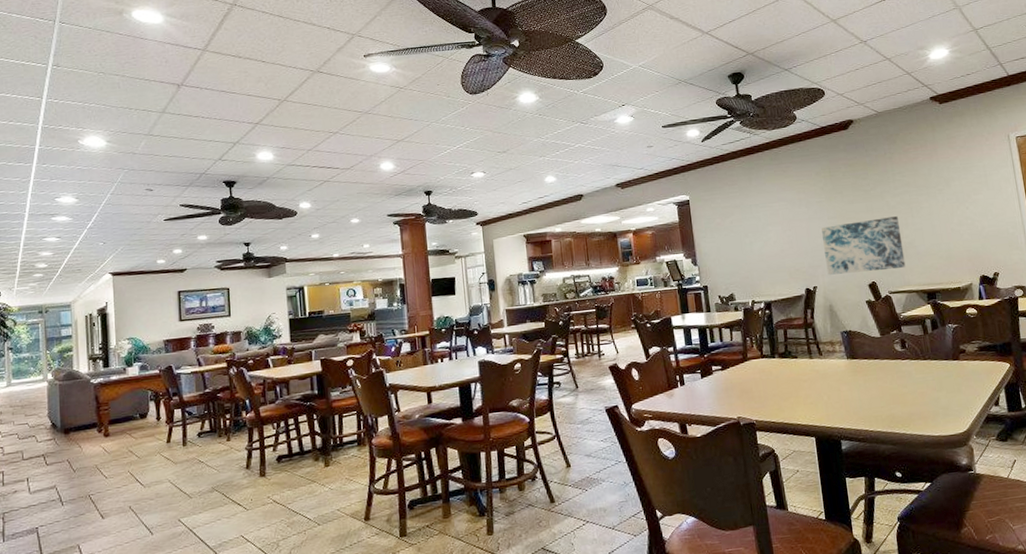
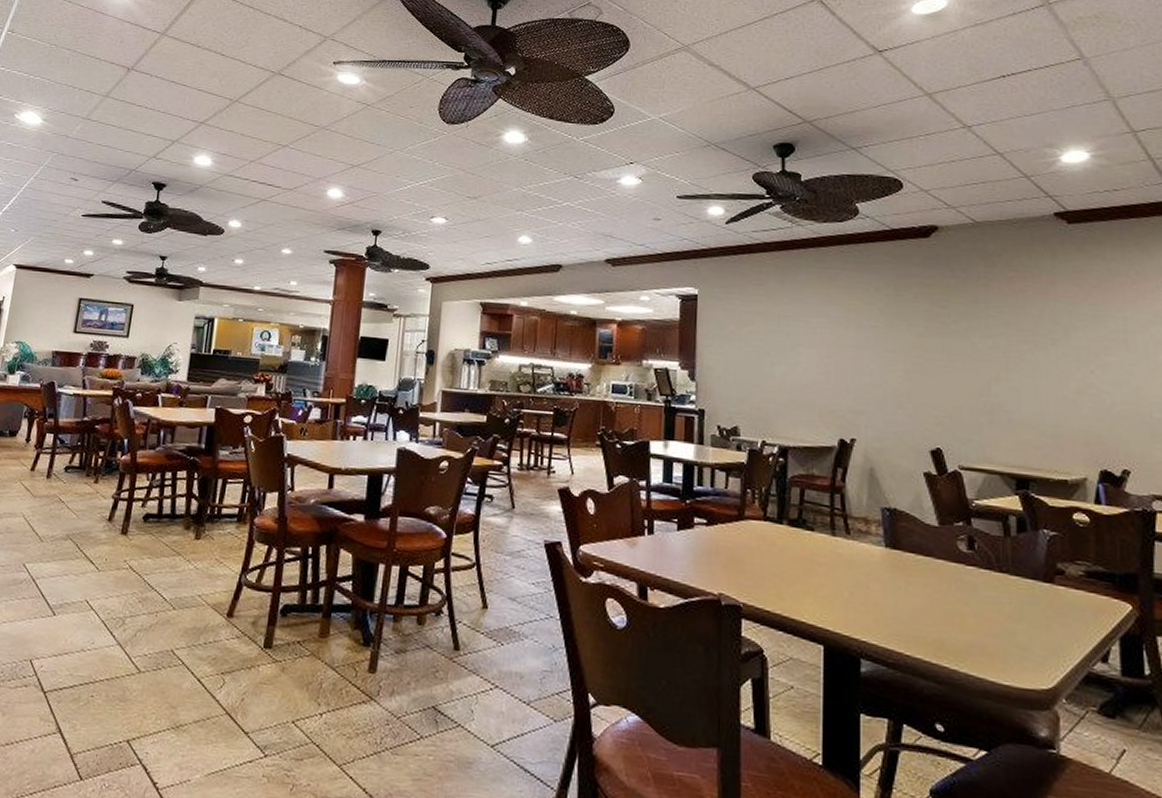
wall art: present [820,216,906,275] -> none [872,361,989,438]

